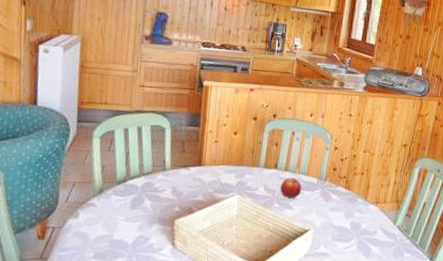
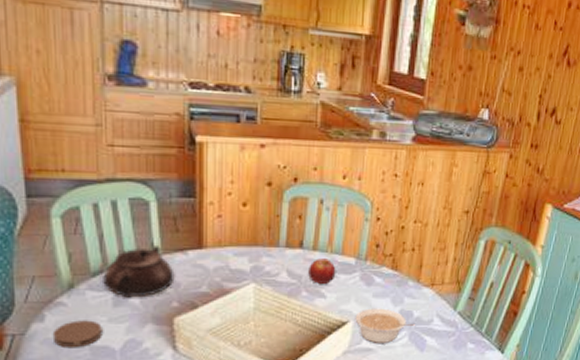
coaster: none [83,218,120,241] -> present [54,320,102,349]
teapot: none [125,162,179,202] -> present [103,246,175,298]
legume: none [315,219,362,249] -> present [355,308,415,343]

